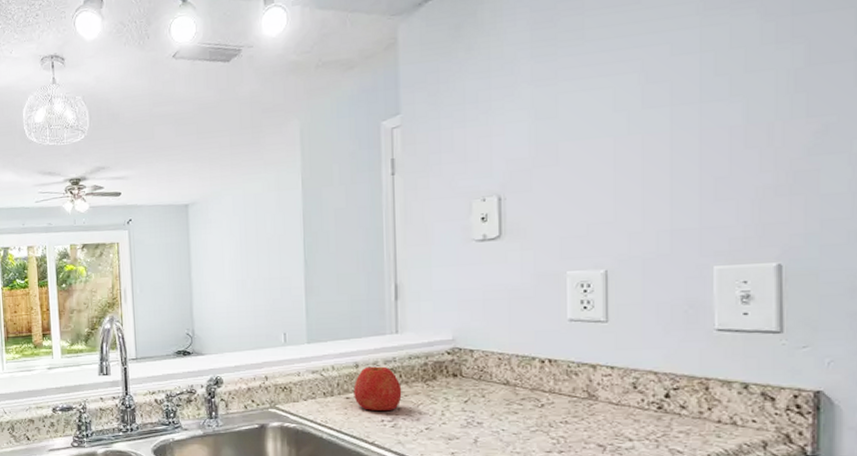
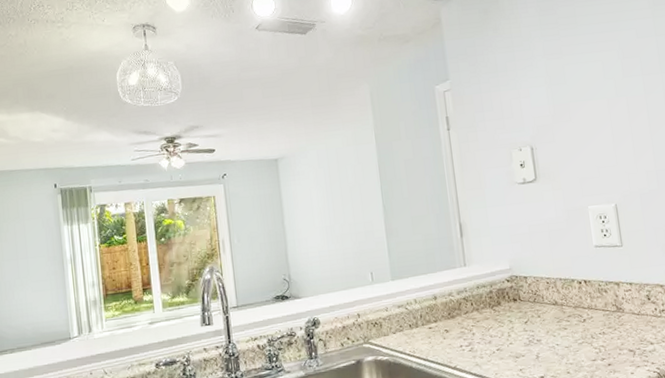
apple: present [353,366,402,412] -> none [434,296,475,338]

